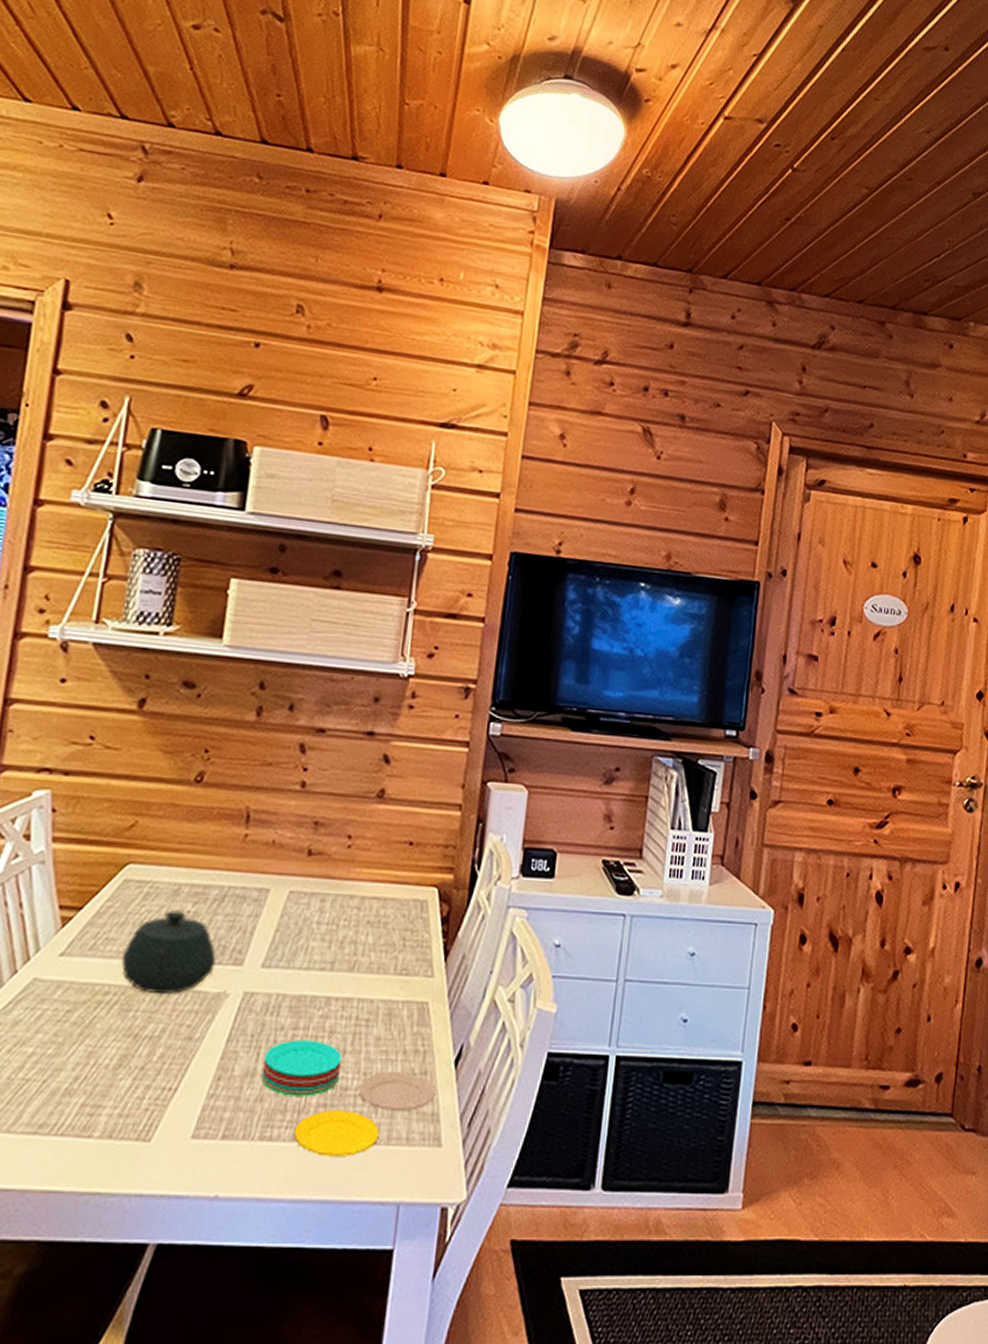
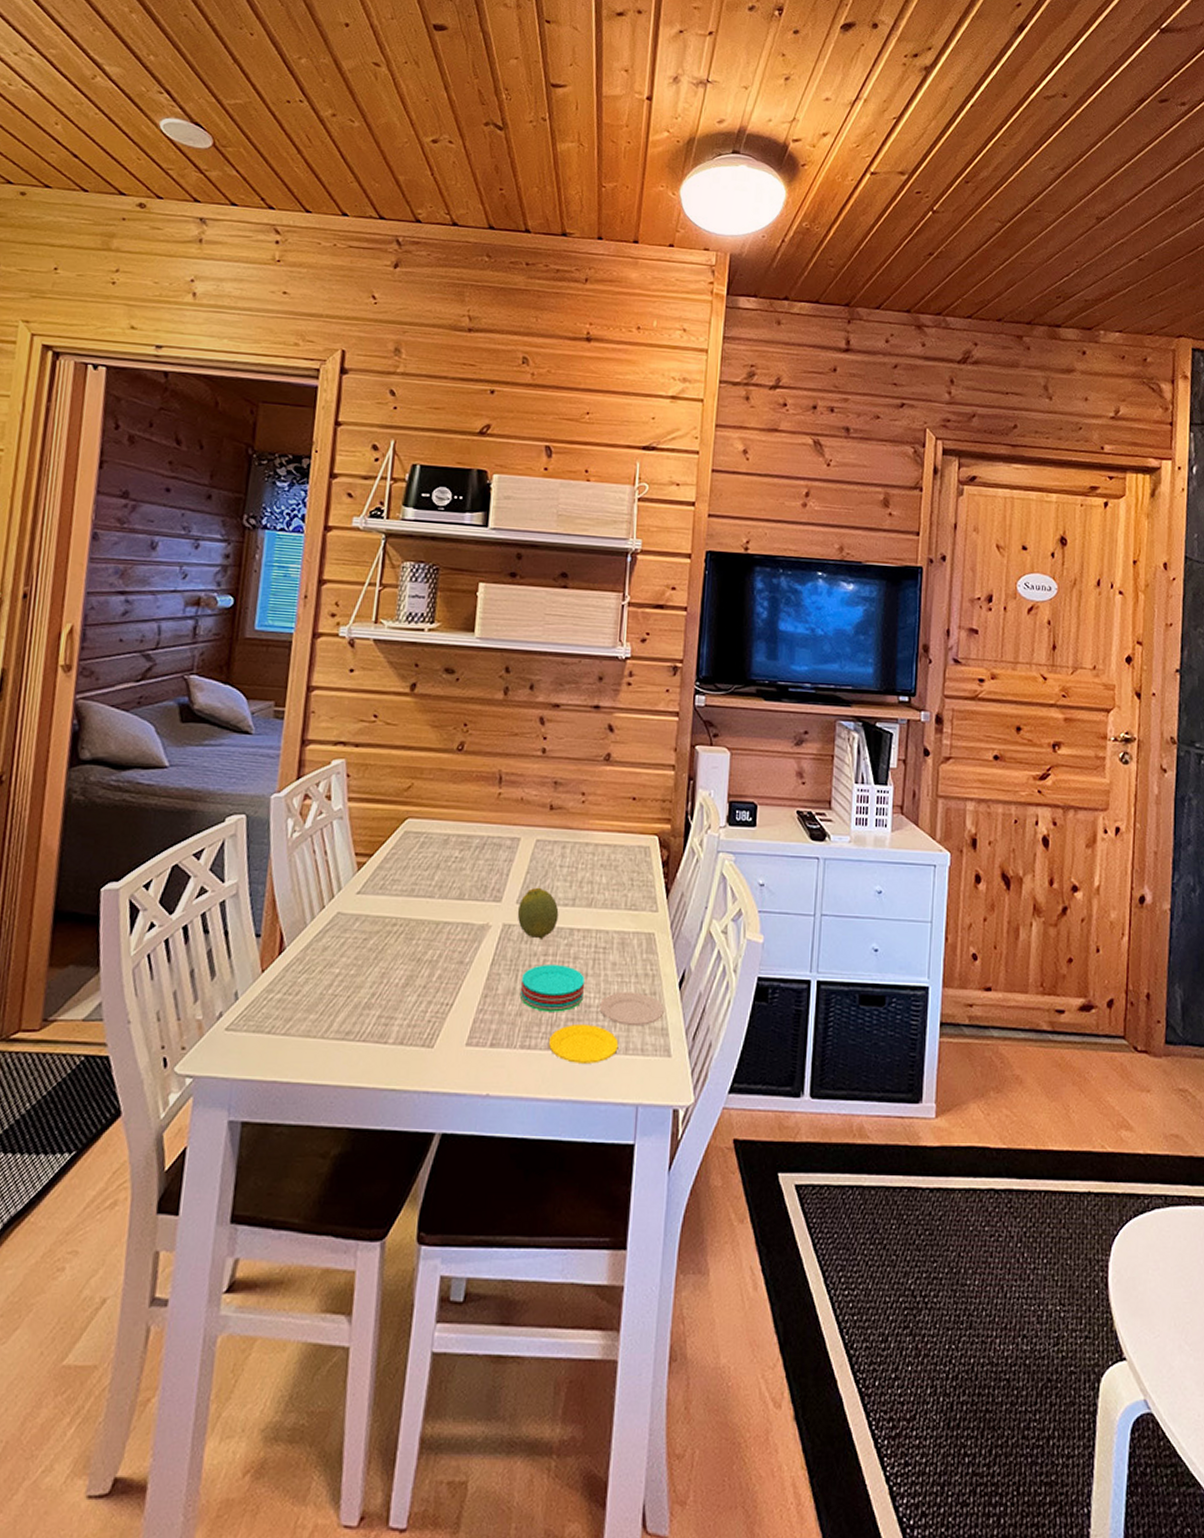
teapot: present [121,910,216,994] -> none [404,856,480,925]
fruit: none [262,947,314,1010] -> present [517,887,559,939]

